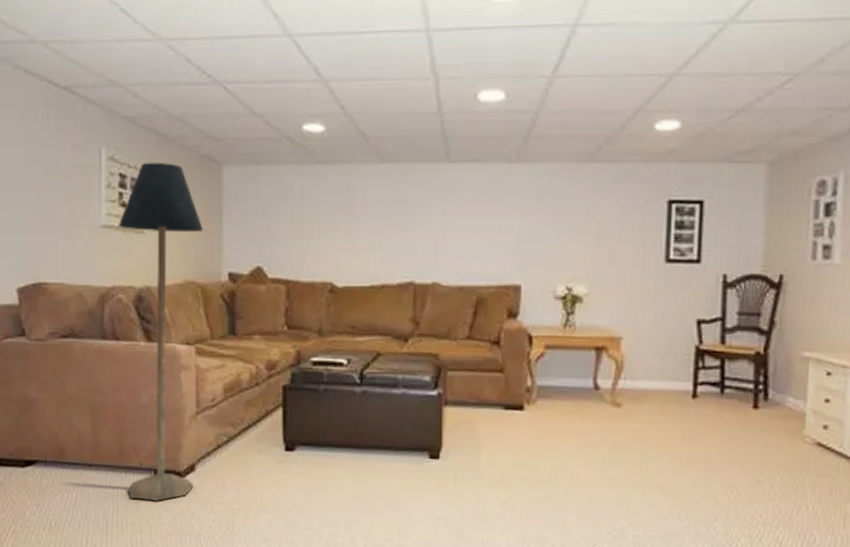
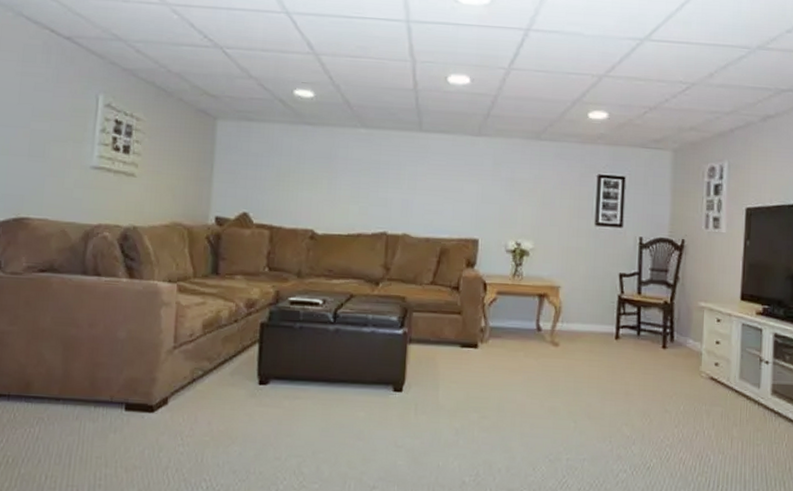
floor lamp: present [118,162,203,501] -> none [95,111,194,435]

